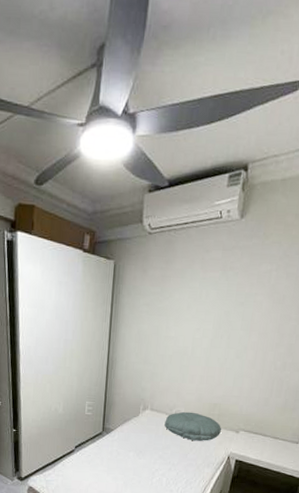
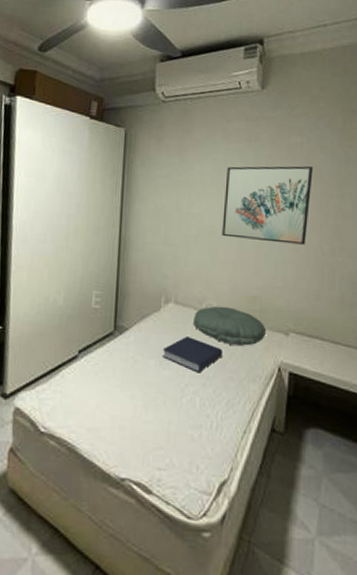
book: none [139,435,187,461] -> present [162,336,223,373]
wall art: none [193,292,277,362] -> present [222,166,313,245]

